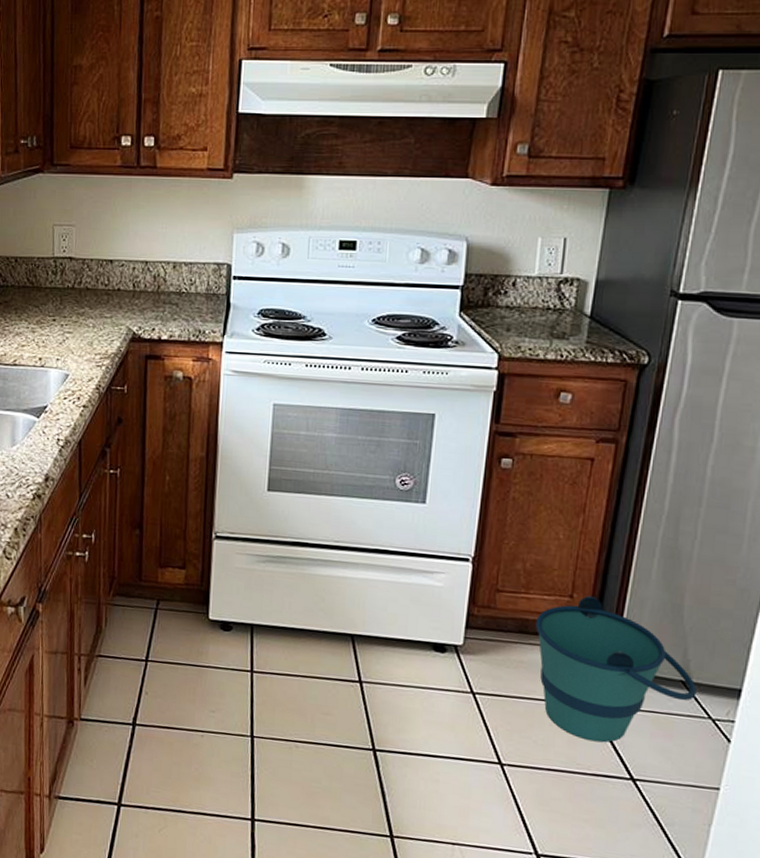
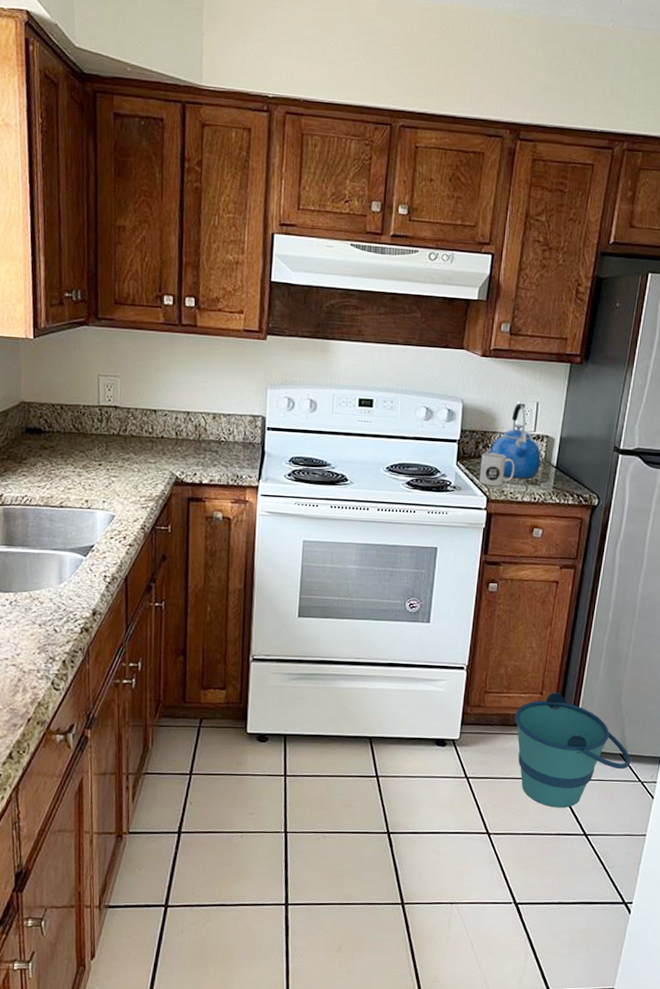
mug: none [488,300,536,341] -> present [479,452,516,486]
kettle: none [501,239,570,331] -> present [489,403,541,479]

